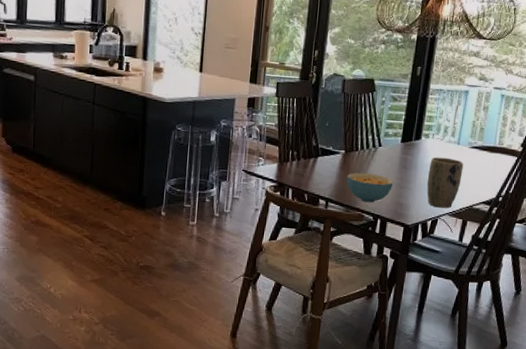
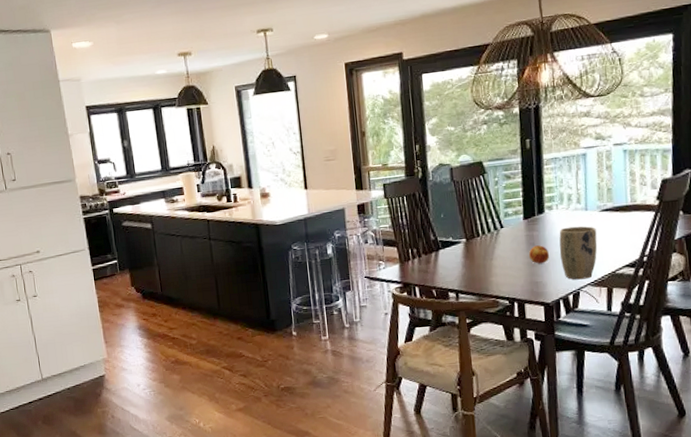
cereal bowl: present [346,173,394,203] -> none [473,257,524,288]
fruit: none [399,169,418,187] -> present [528,245,549,264]

